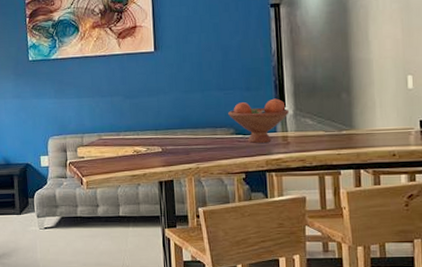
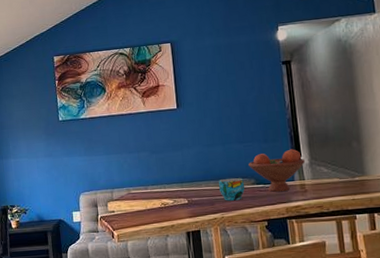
cup: none [195,126,224,151] -> present [218,177,245,201]

